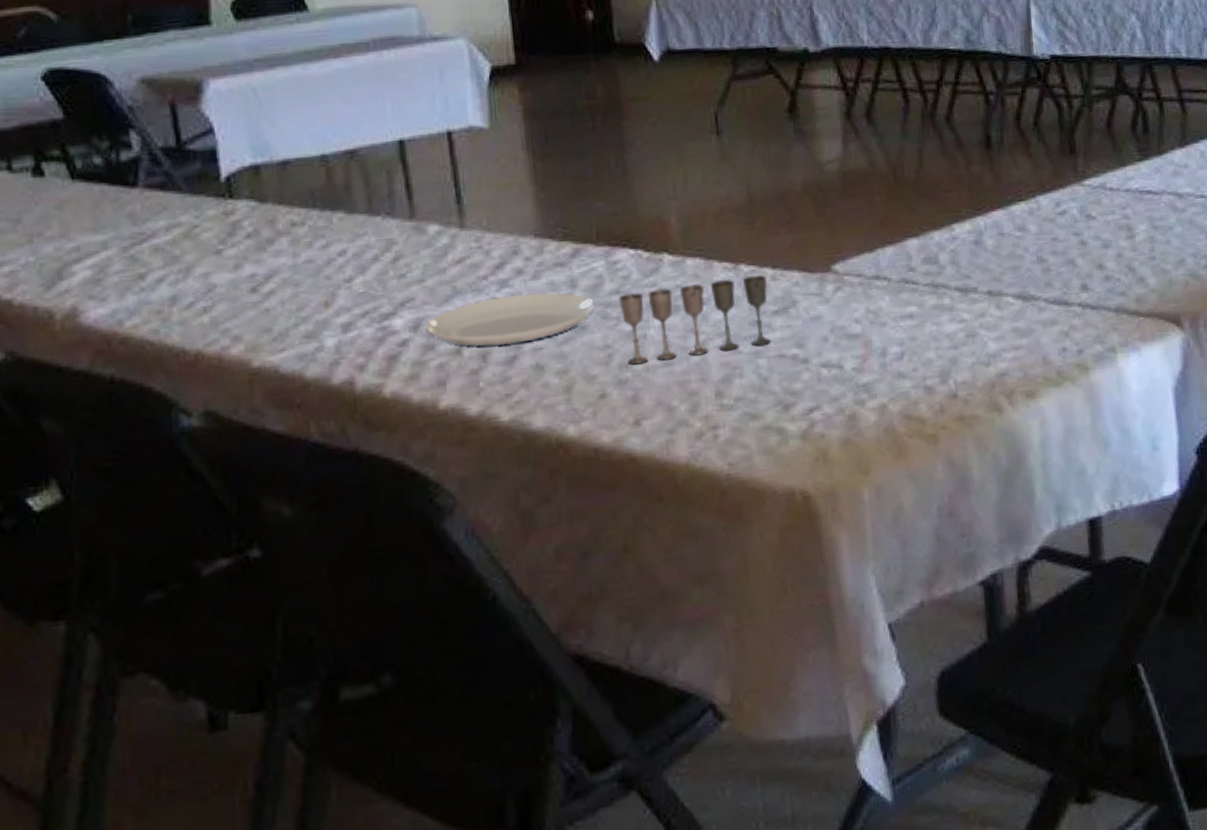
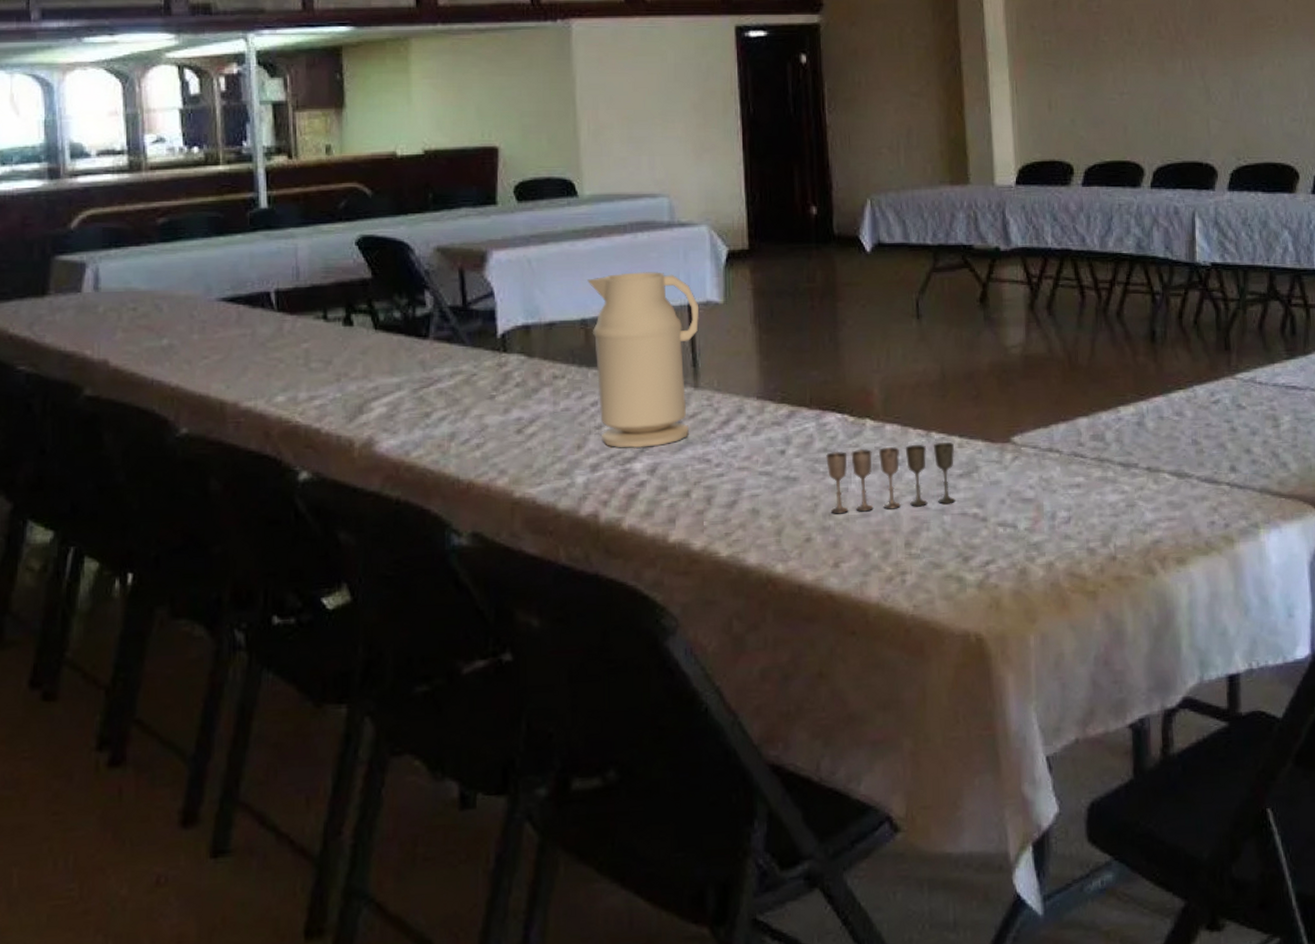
water jug: none [325,95,462,303] -> present [587,272,700,449]
plate: present [427,292,596,347] -> none [662,447,806,491]

